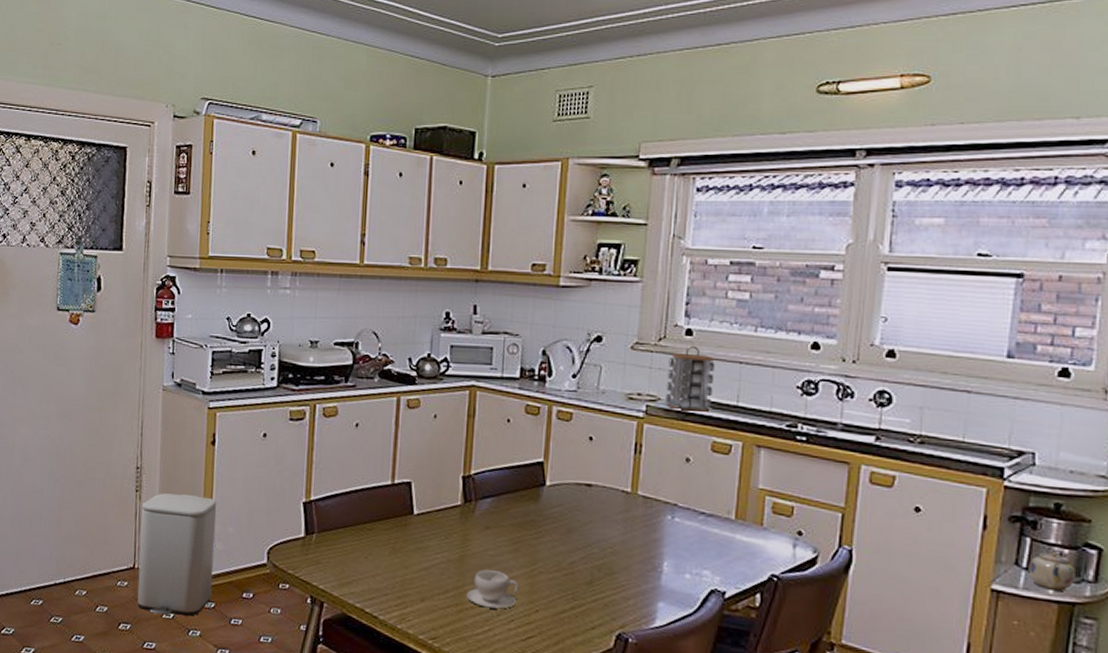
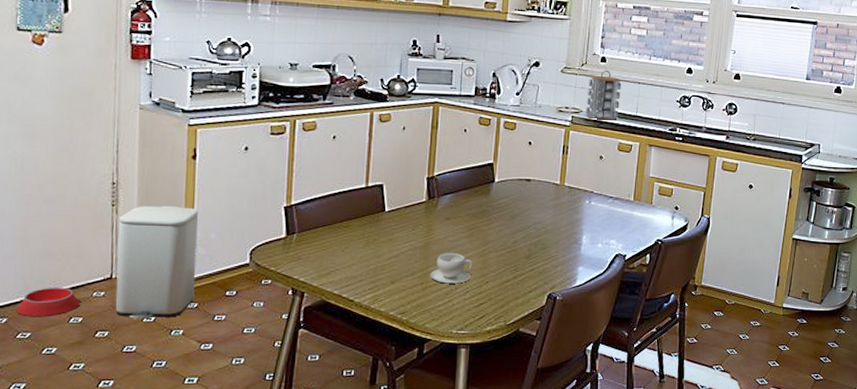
pet bowl: none [51,572,106,603] -> present [16,287,80,317]
teapot: present [1028,551,1075,591] -> none [814,210,840,236]

